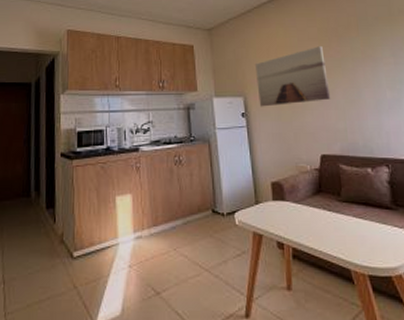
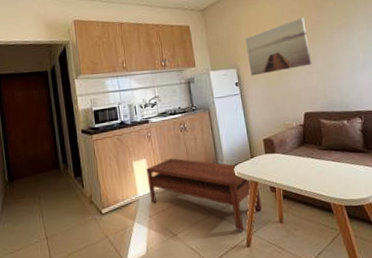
coffee table: none [131,196,267,296] -> present [146,158,262,231]

